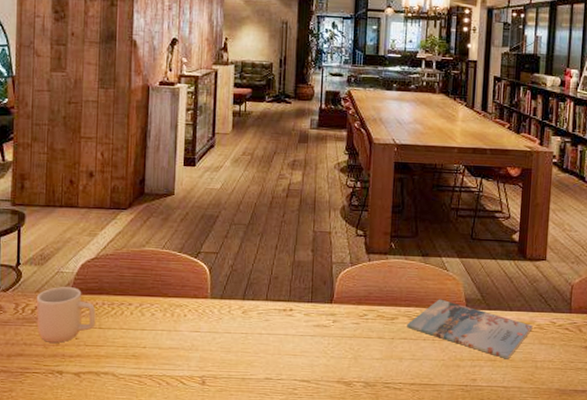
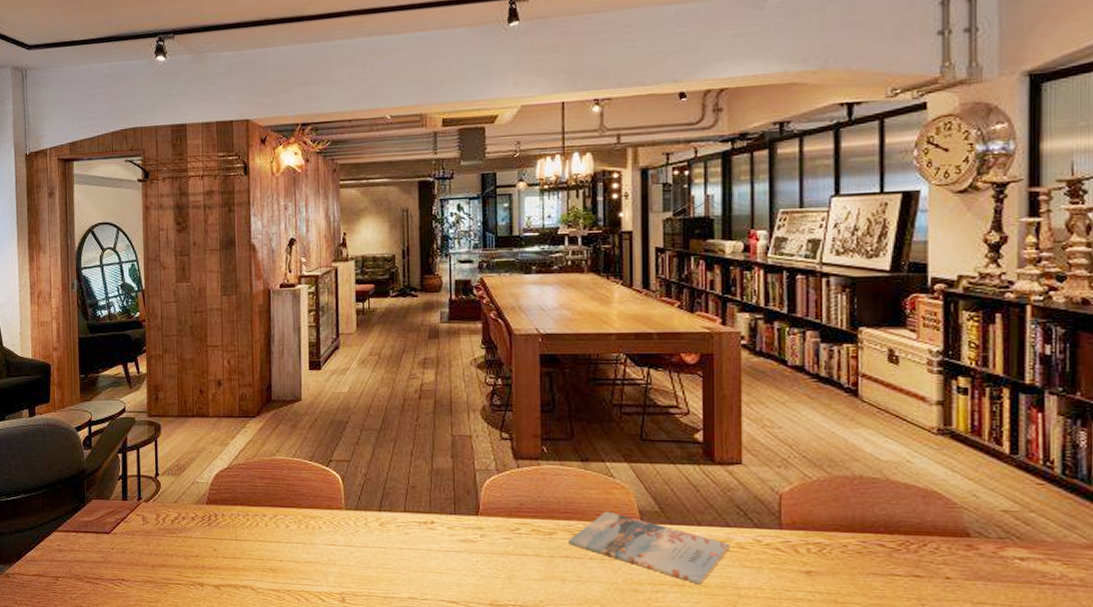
mug: present [36,286,96,343] -> none [175,496,232,554]

